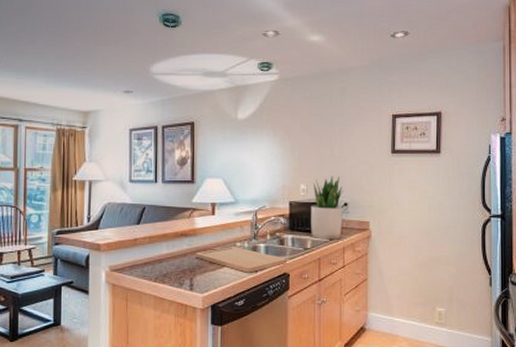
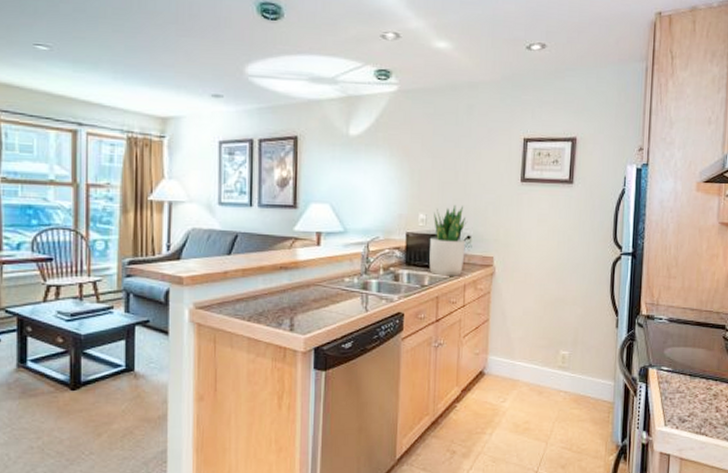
cutting board: present [195,246,286,273] -> none [297,282,401,312]

